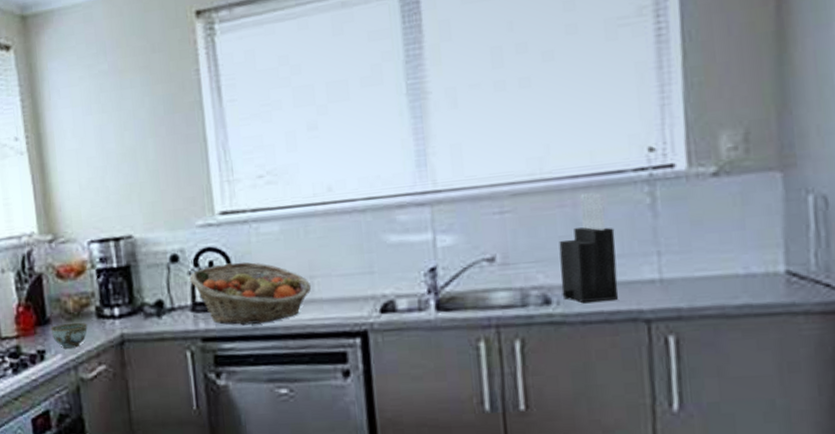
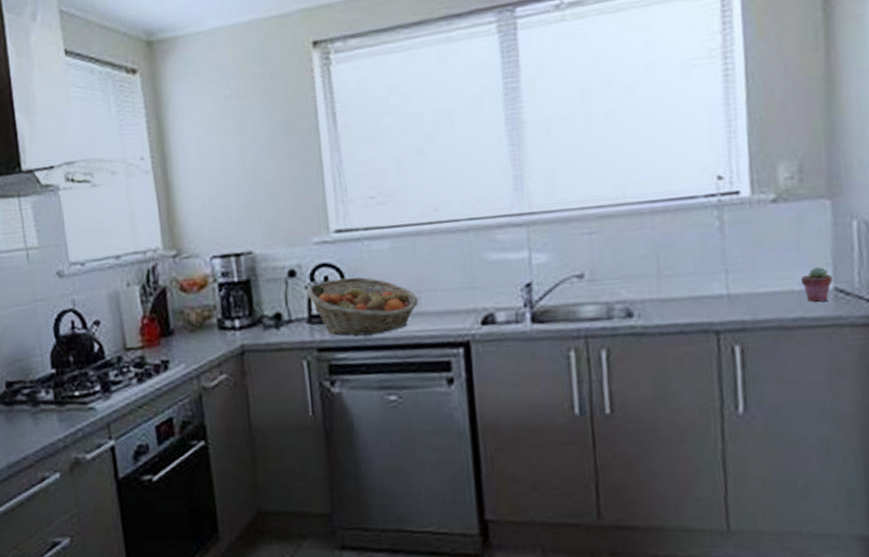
bowl: present [50,322,88,349] -> none [174,333,210,359]
knife block: present [559,192,618,303] -> none [640,216,692,316]
potted succulent: none [745,247,785,287] -> present [800,266,833,302]

